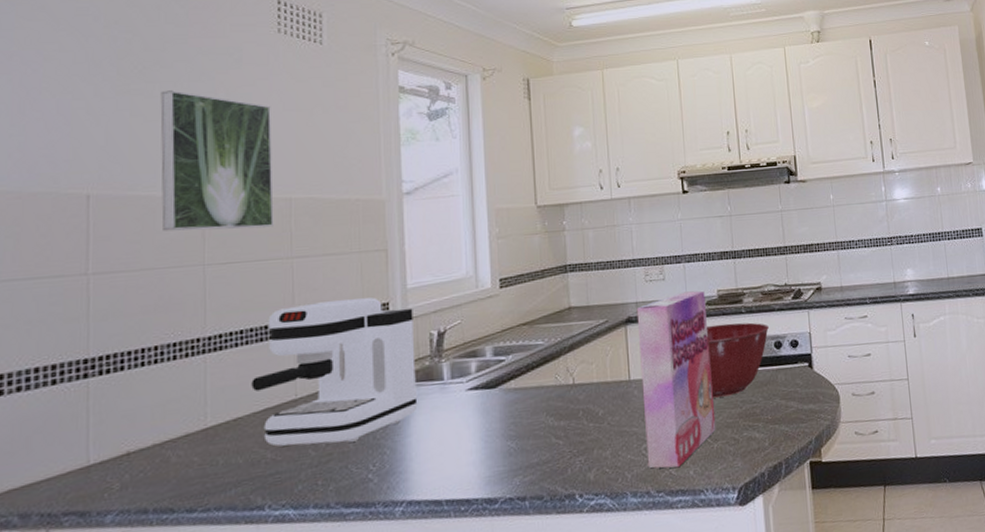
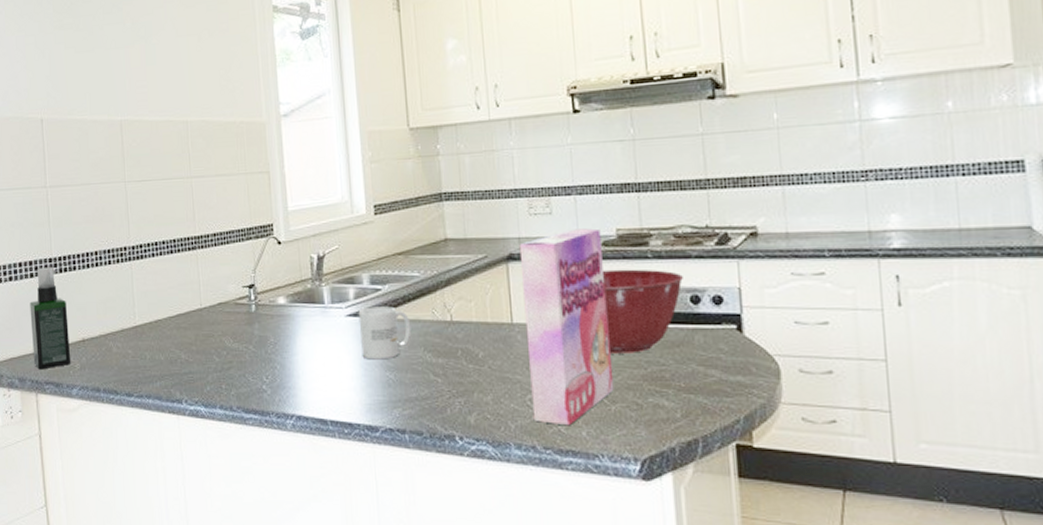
spray bottle: none [46,369,107,499] -> present [30,266,71,370]
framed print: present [160,90,274,232] -> none [84,23,175,151]
coffee maker: present [251,297,418,446] -> none [166,218,302,353]
mug: none [480,376,534,432] -> present [358,306,412,360]

